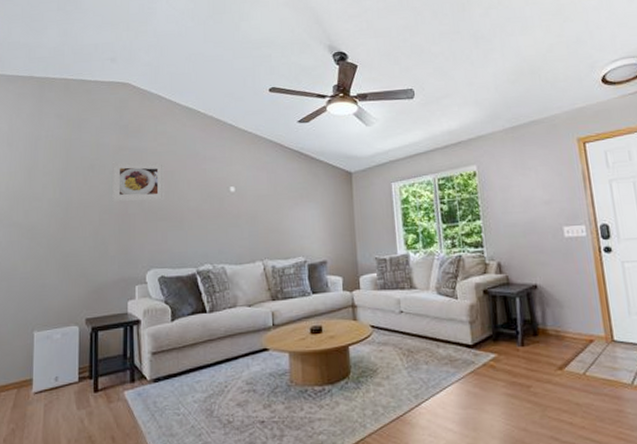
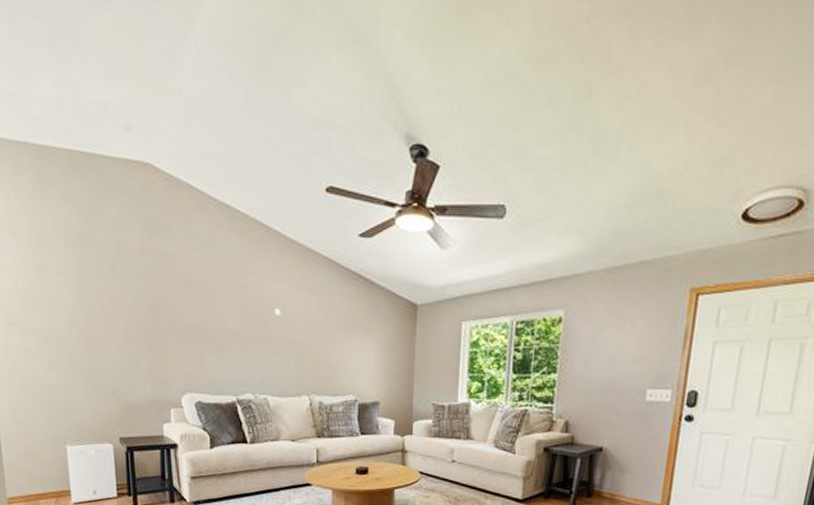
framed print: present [111,161,165,202] -> none [135,264,200,317]

